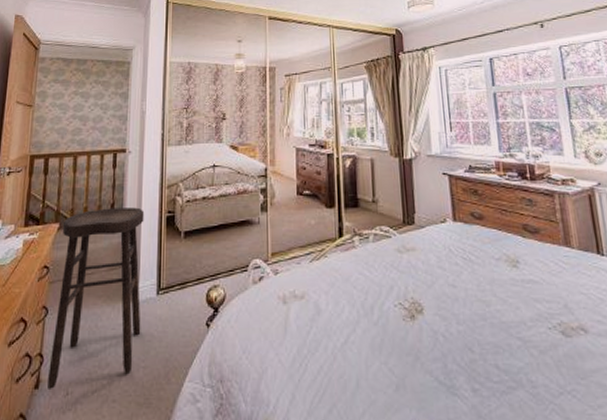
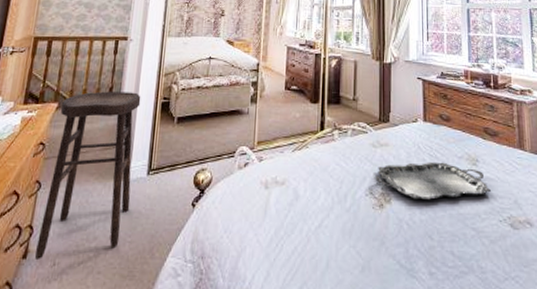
serving tray: none [403,265,537,308] -> present [375,161,492,200]

